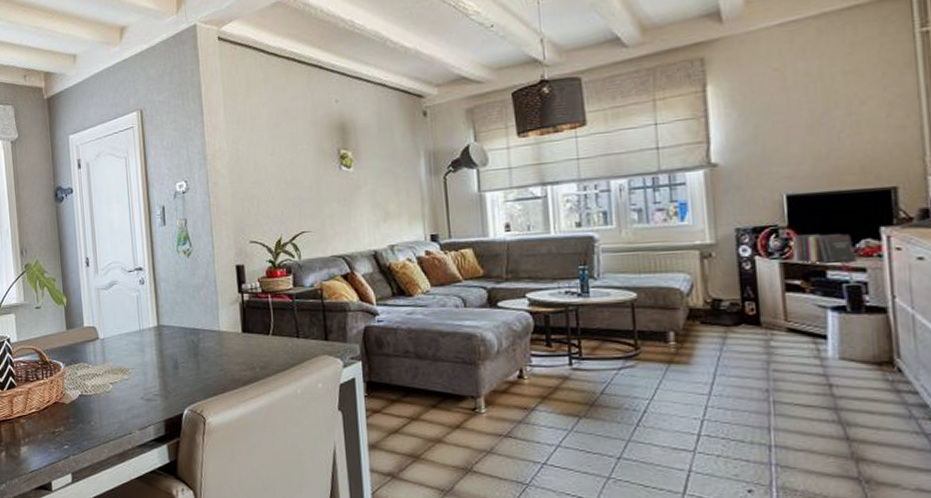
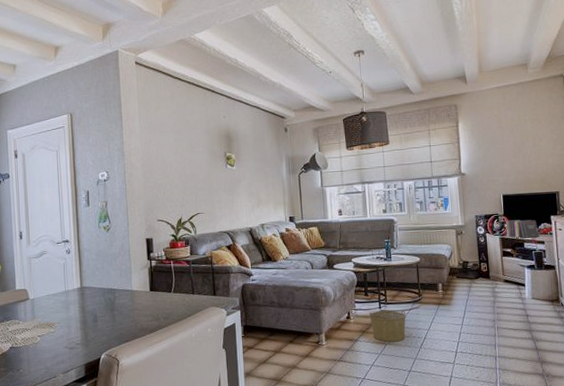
basket: none [553,368,614,415] -> present [369,310,406,342]

